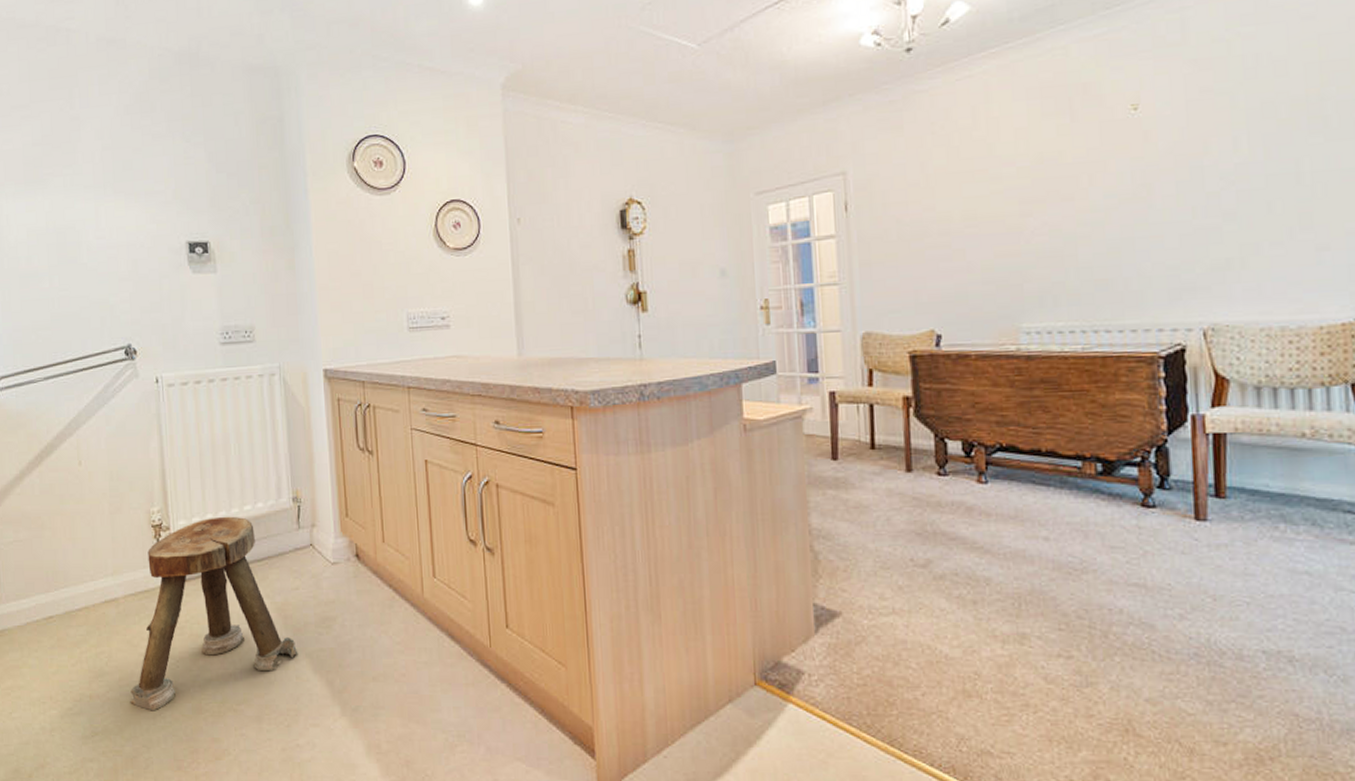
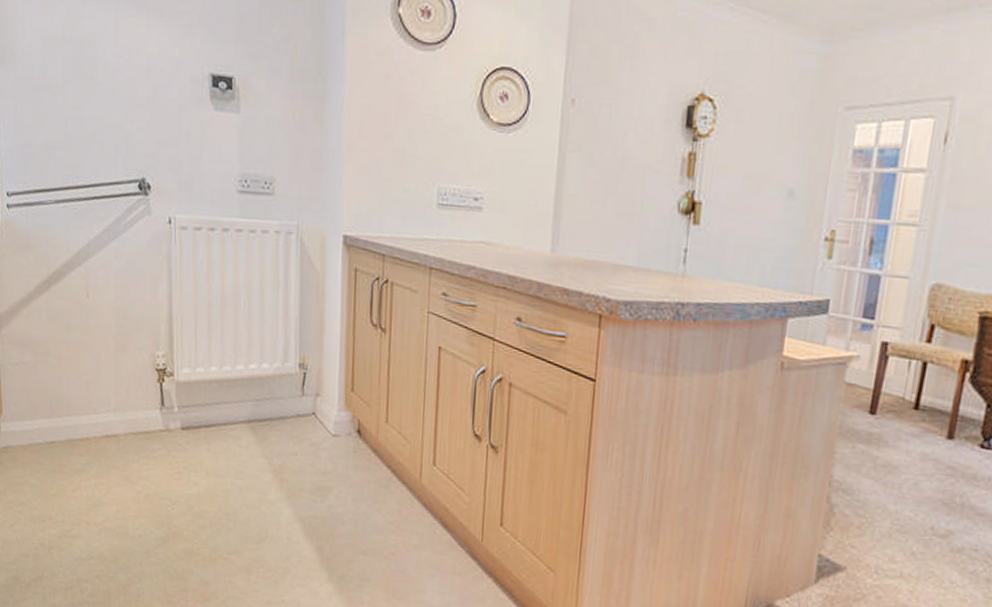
stool: present [130,516,298,711] -> none [125,370,291,547]

